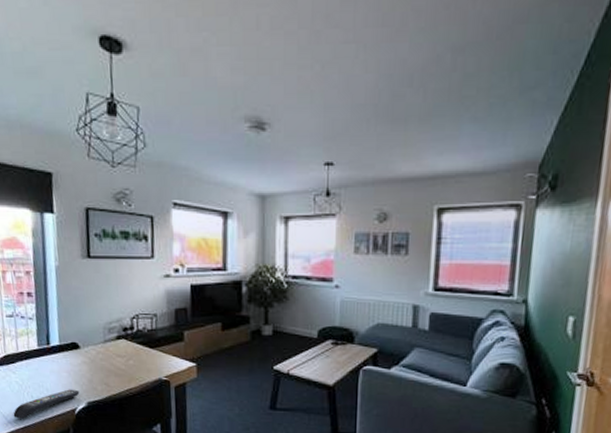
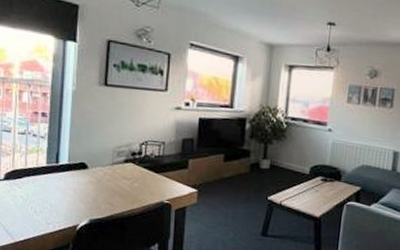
remote control: present [13,389,80,419] -> none [14,206,83,232]

